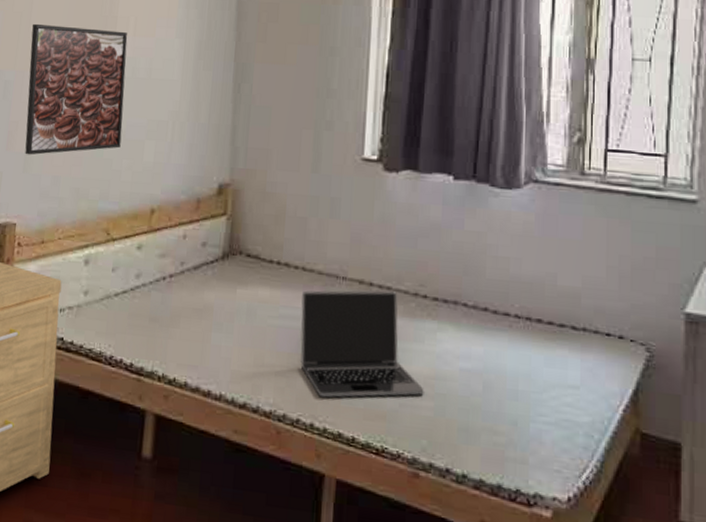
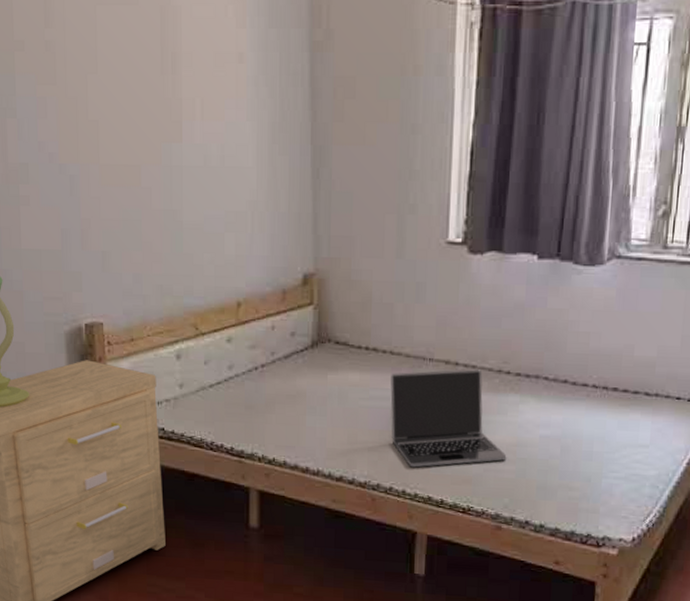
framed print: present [25,23,128,155] -> none [90,110,200,254]

